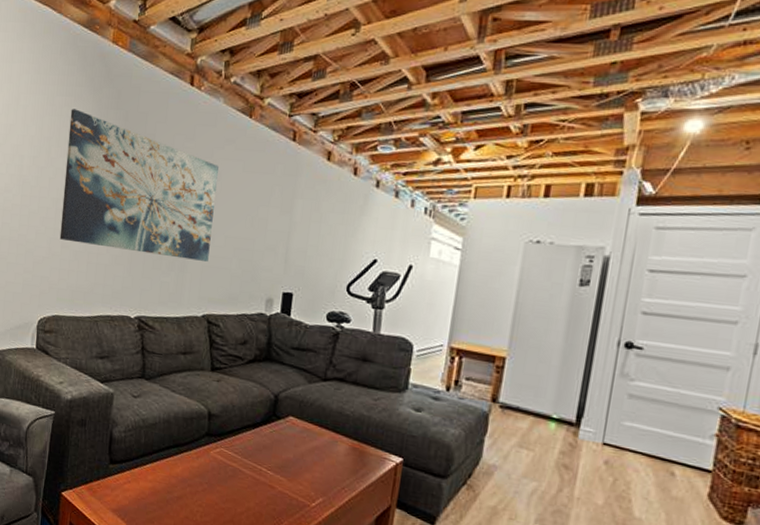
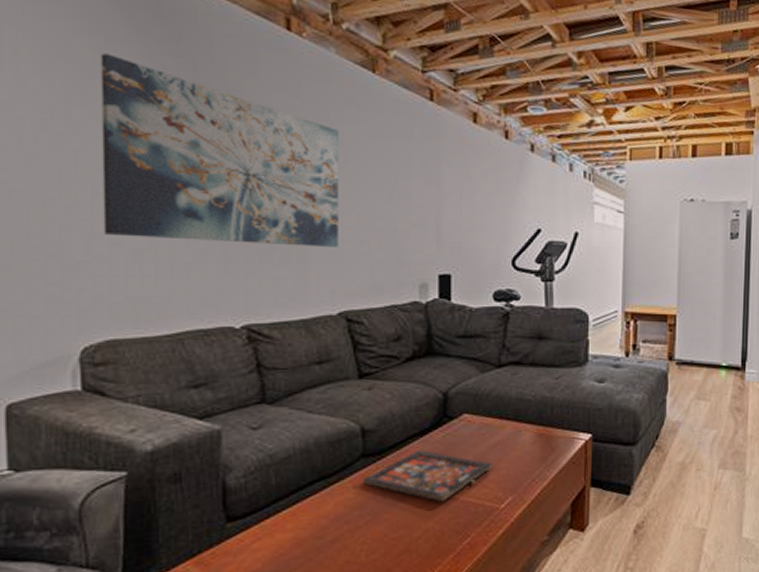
board game: none [204,439,309,488] -> present [362,450,493,501]

